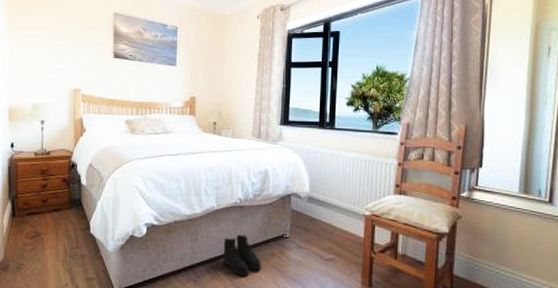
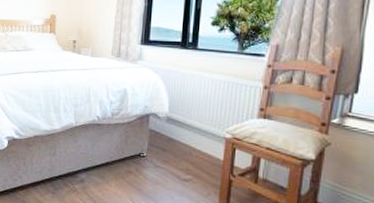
boots: present [223,235,261,276] -> none [80,151,118,191]

